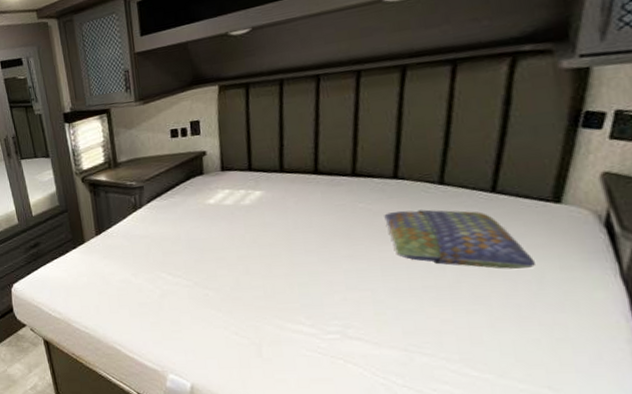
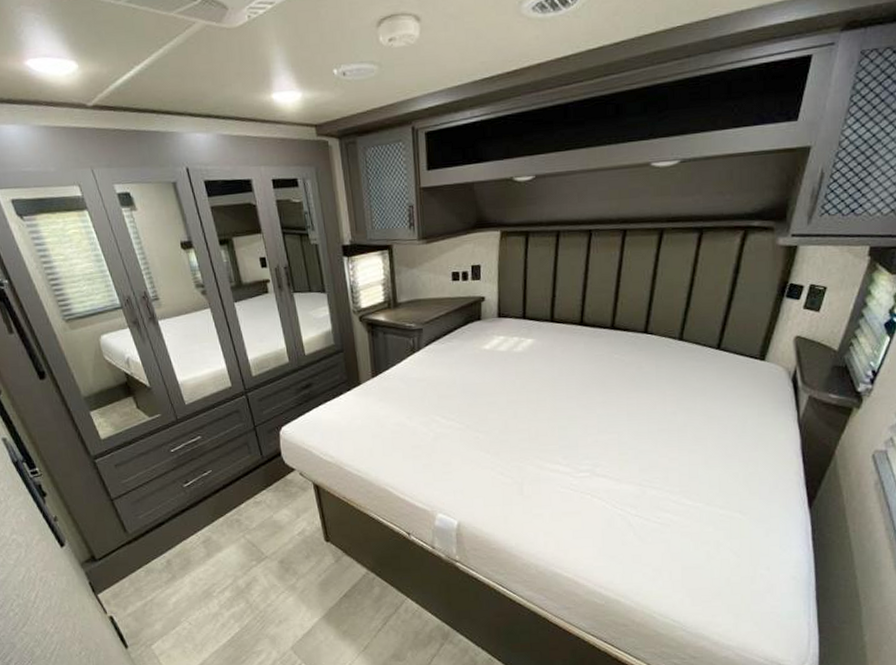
cushion: present [384,209,535,269] -> none [634,362,741,415]

